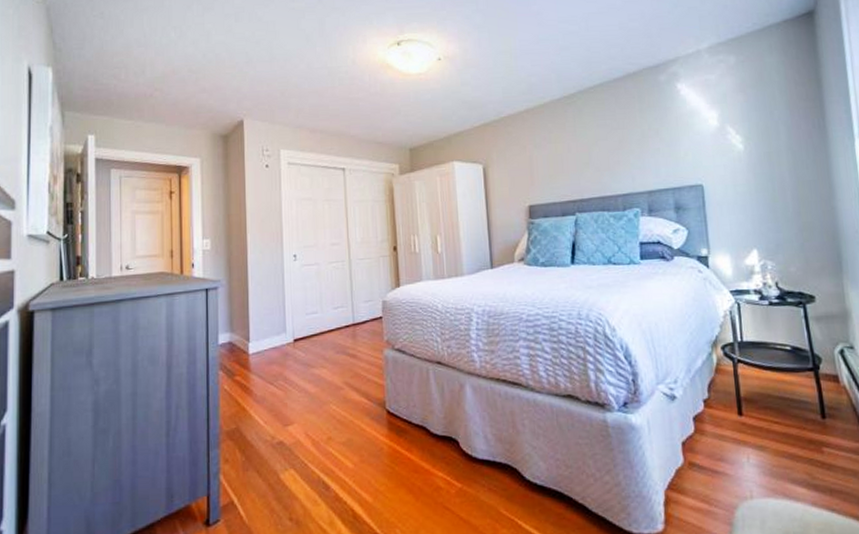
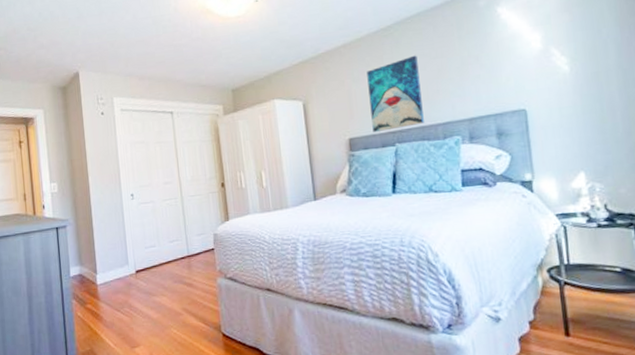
wall art: none [549,125,605,200] -> present [367,55,424,132]

